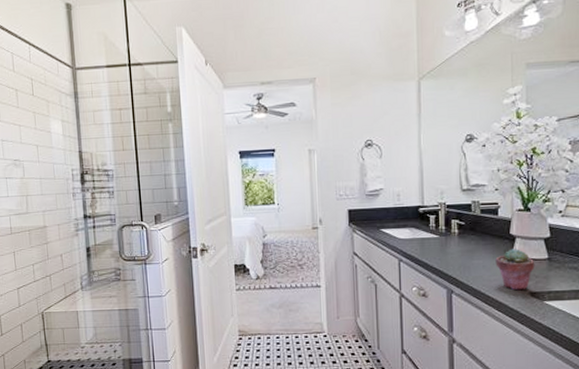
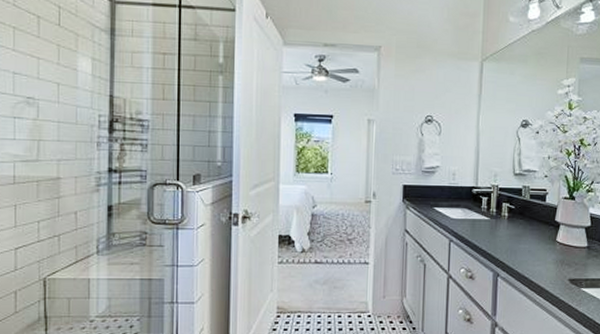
potted succulent: present [495,247,535,291] -> none [540,234,576,277]

